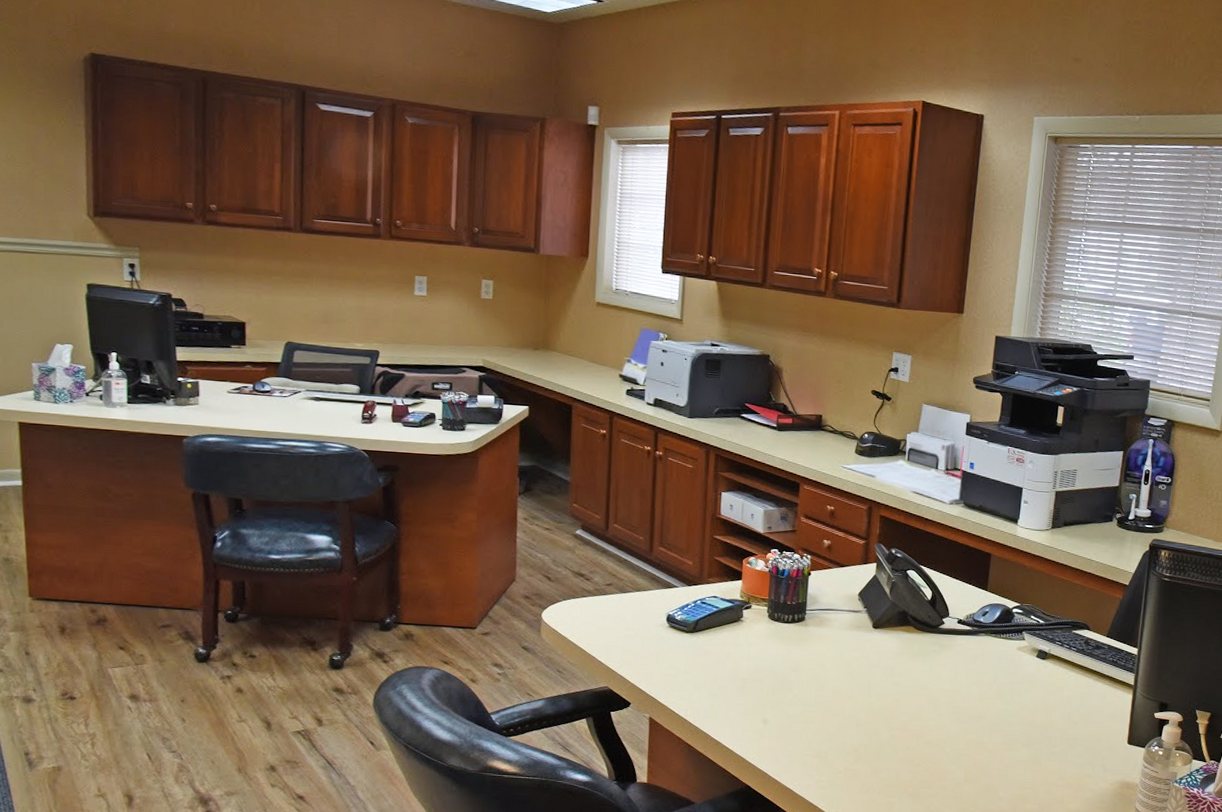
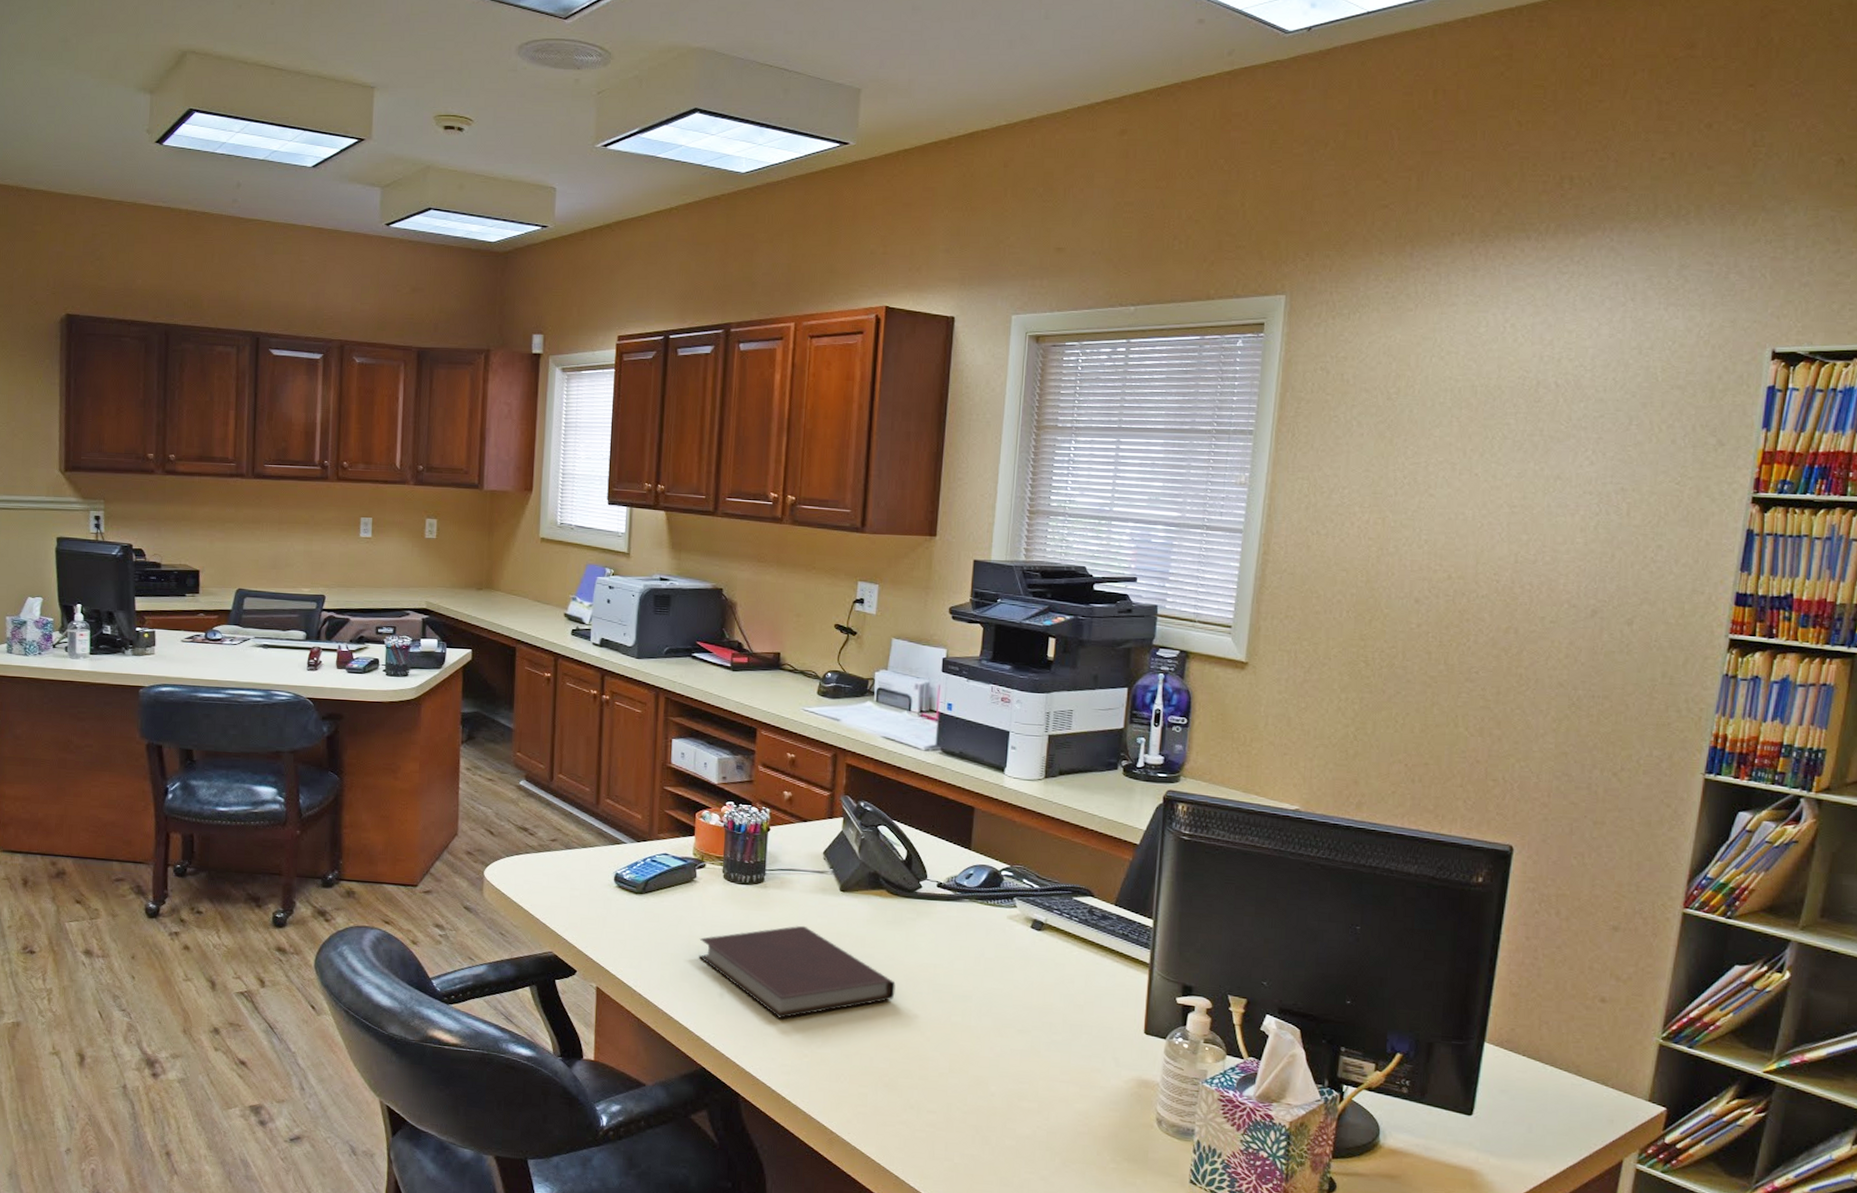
notebook: none [744,658,920,741] -> present [698,925,896,1019]

